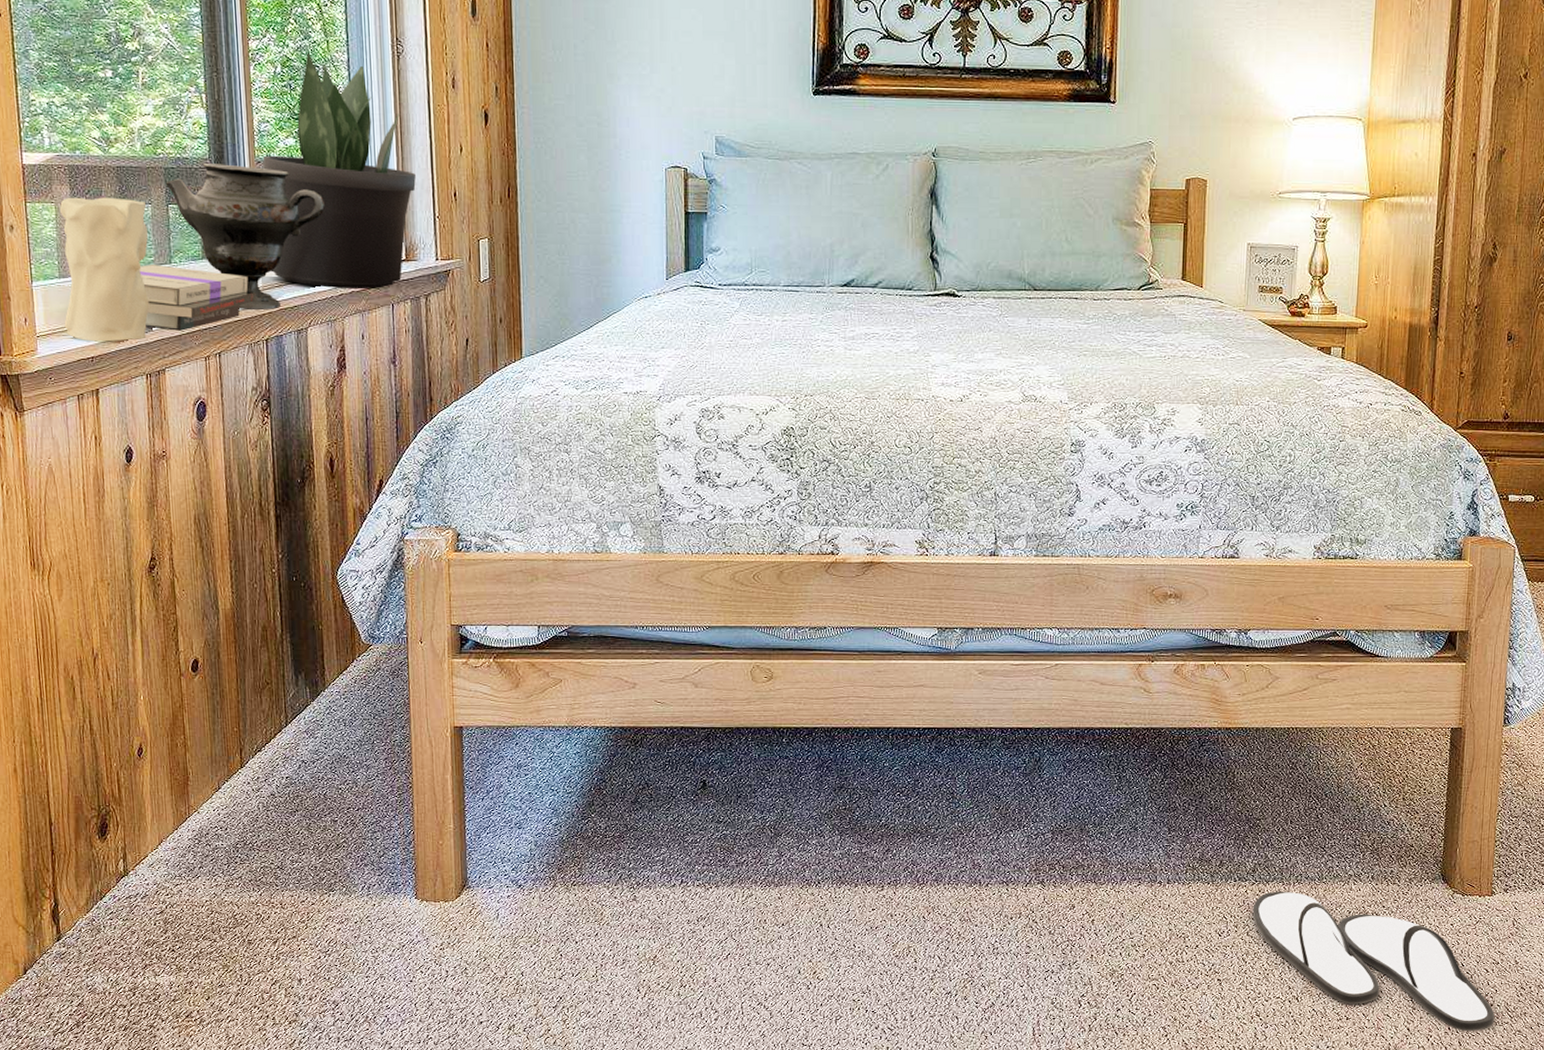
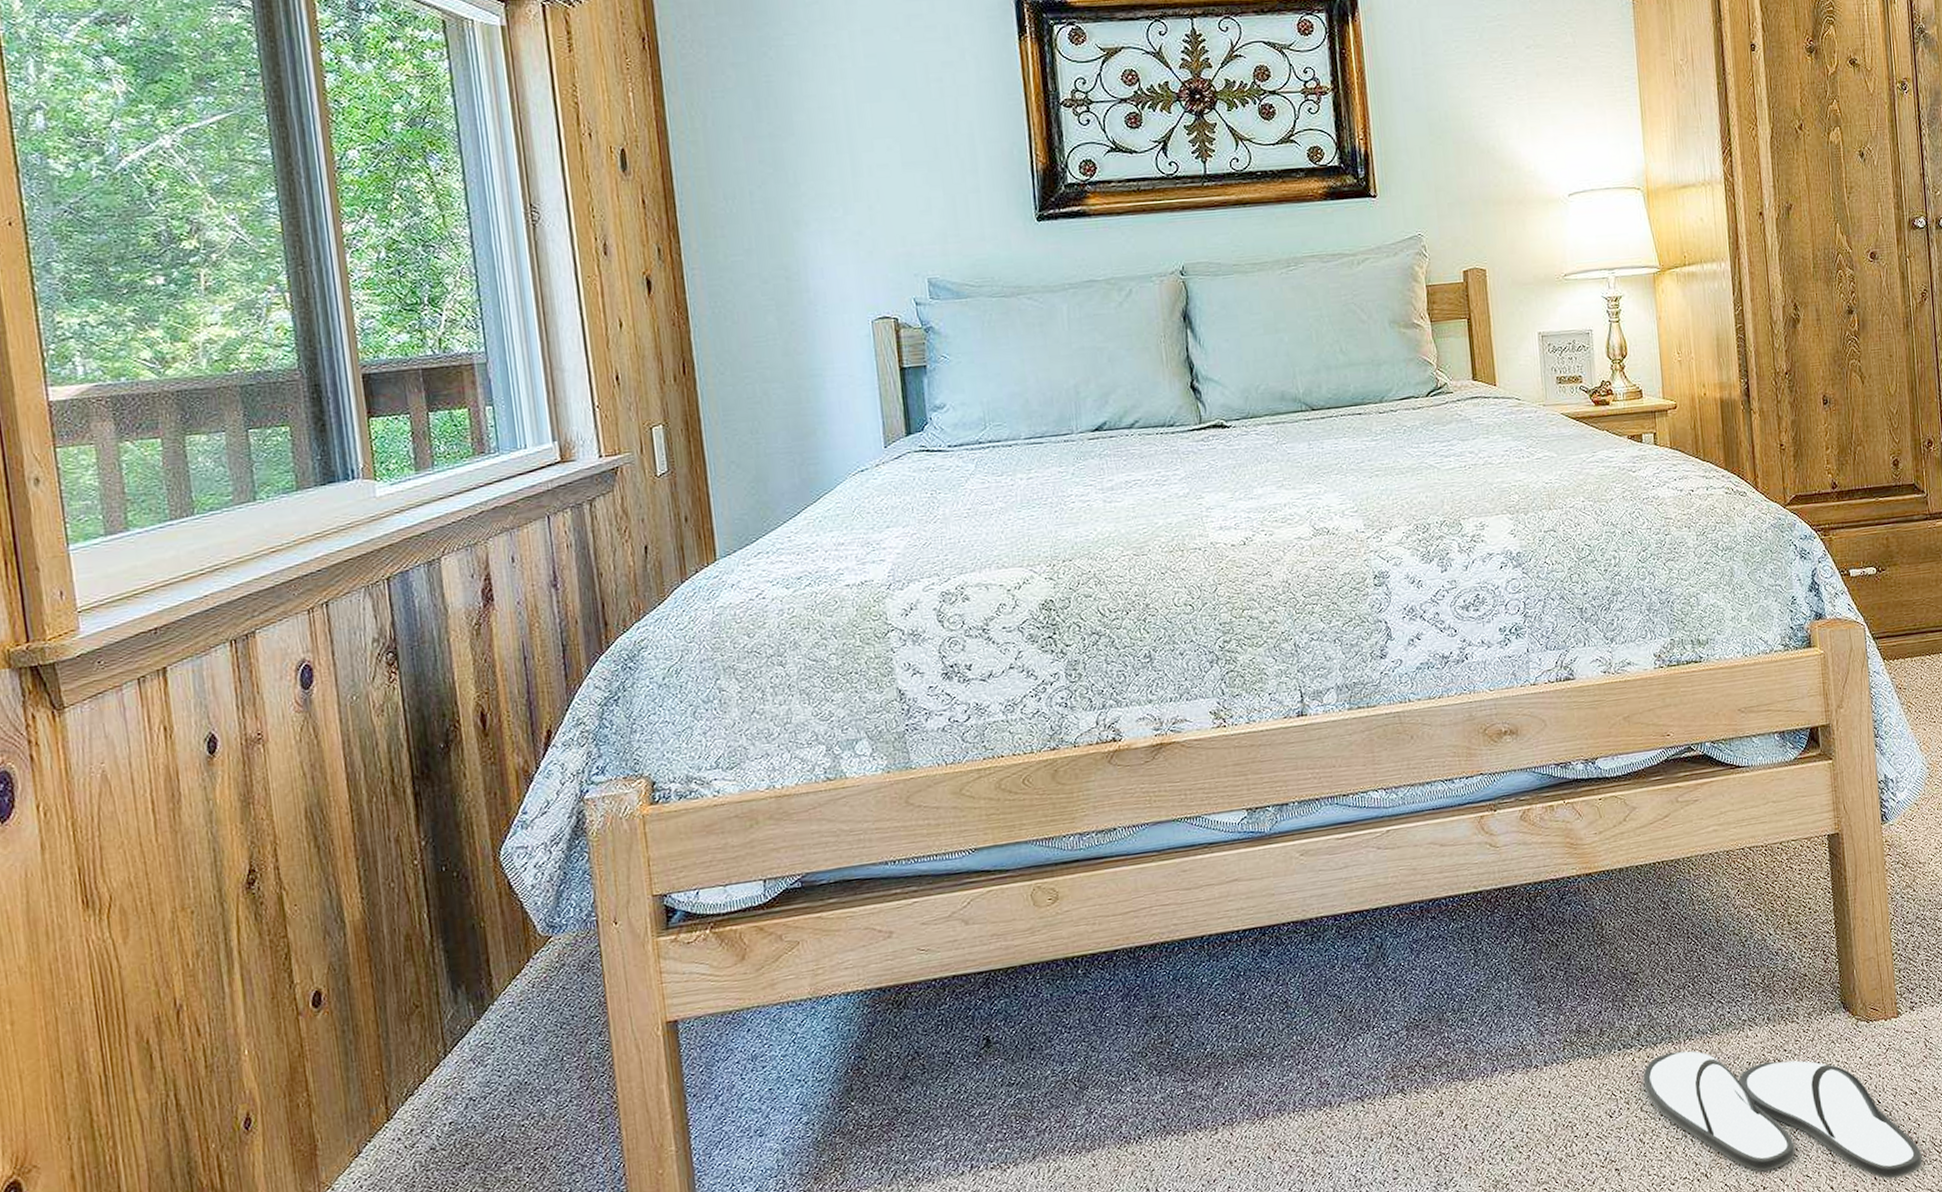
candle: present [60,197,150,342] -> none [102,428,230,610]
books: present [139,265,256,331] -> none [213,503,371,584]
decorative vase: present [165,164,325,311] -> none [242,372,453,546]
planter: present [262,53,416,290] -> none [369,232,567,507]

